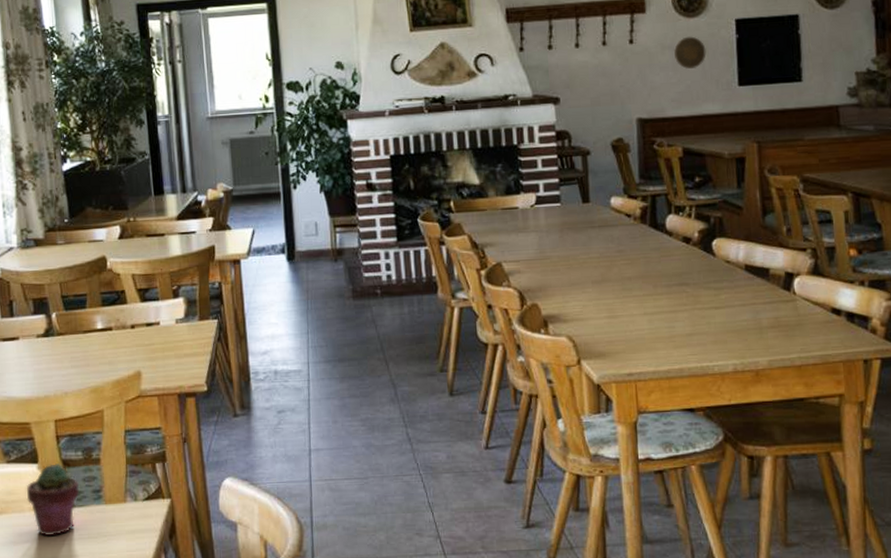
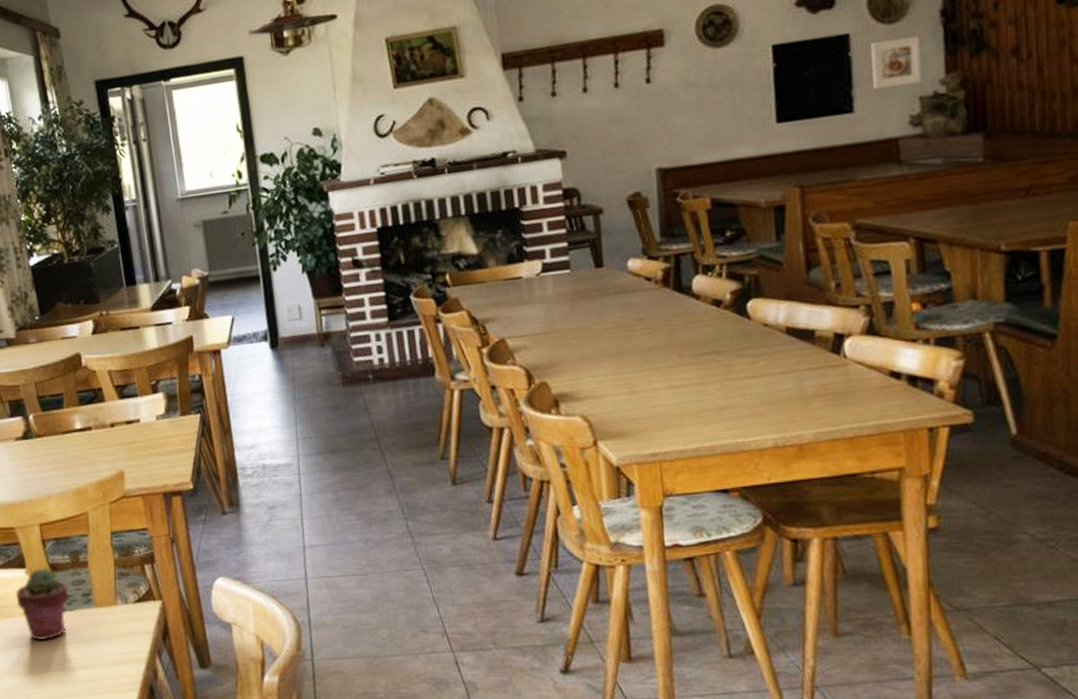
decorative plate: present [673,36,706,69] -> none [698,69,738,108]
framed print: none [816,20,857,63] -> present [871,35,922,89]

